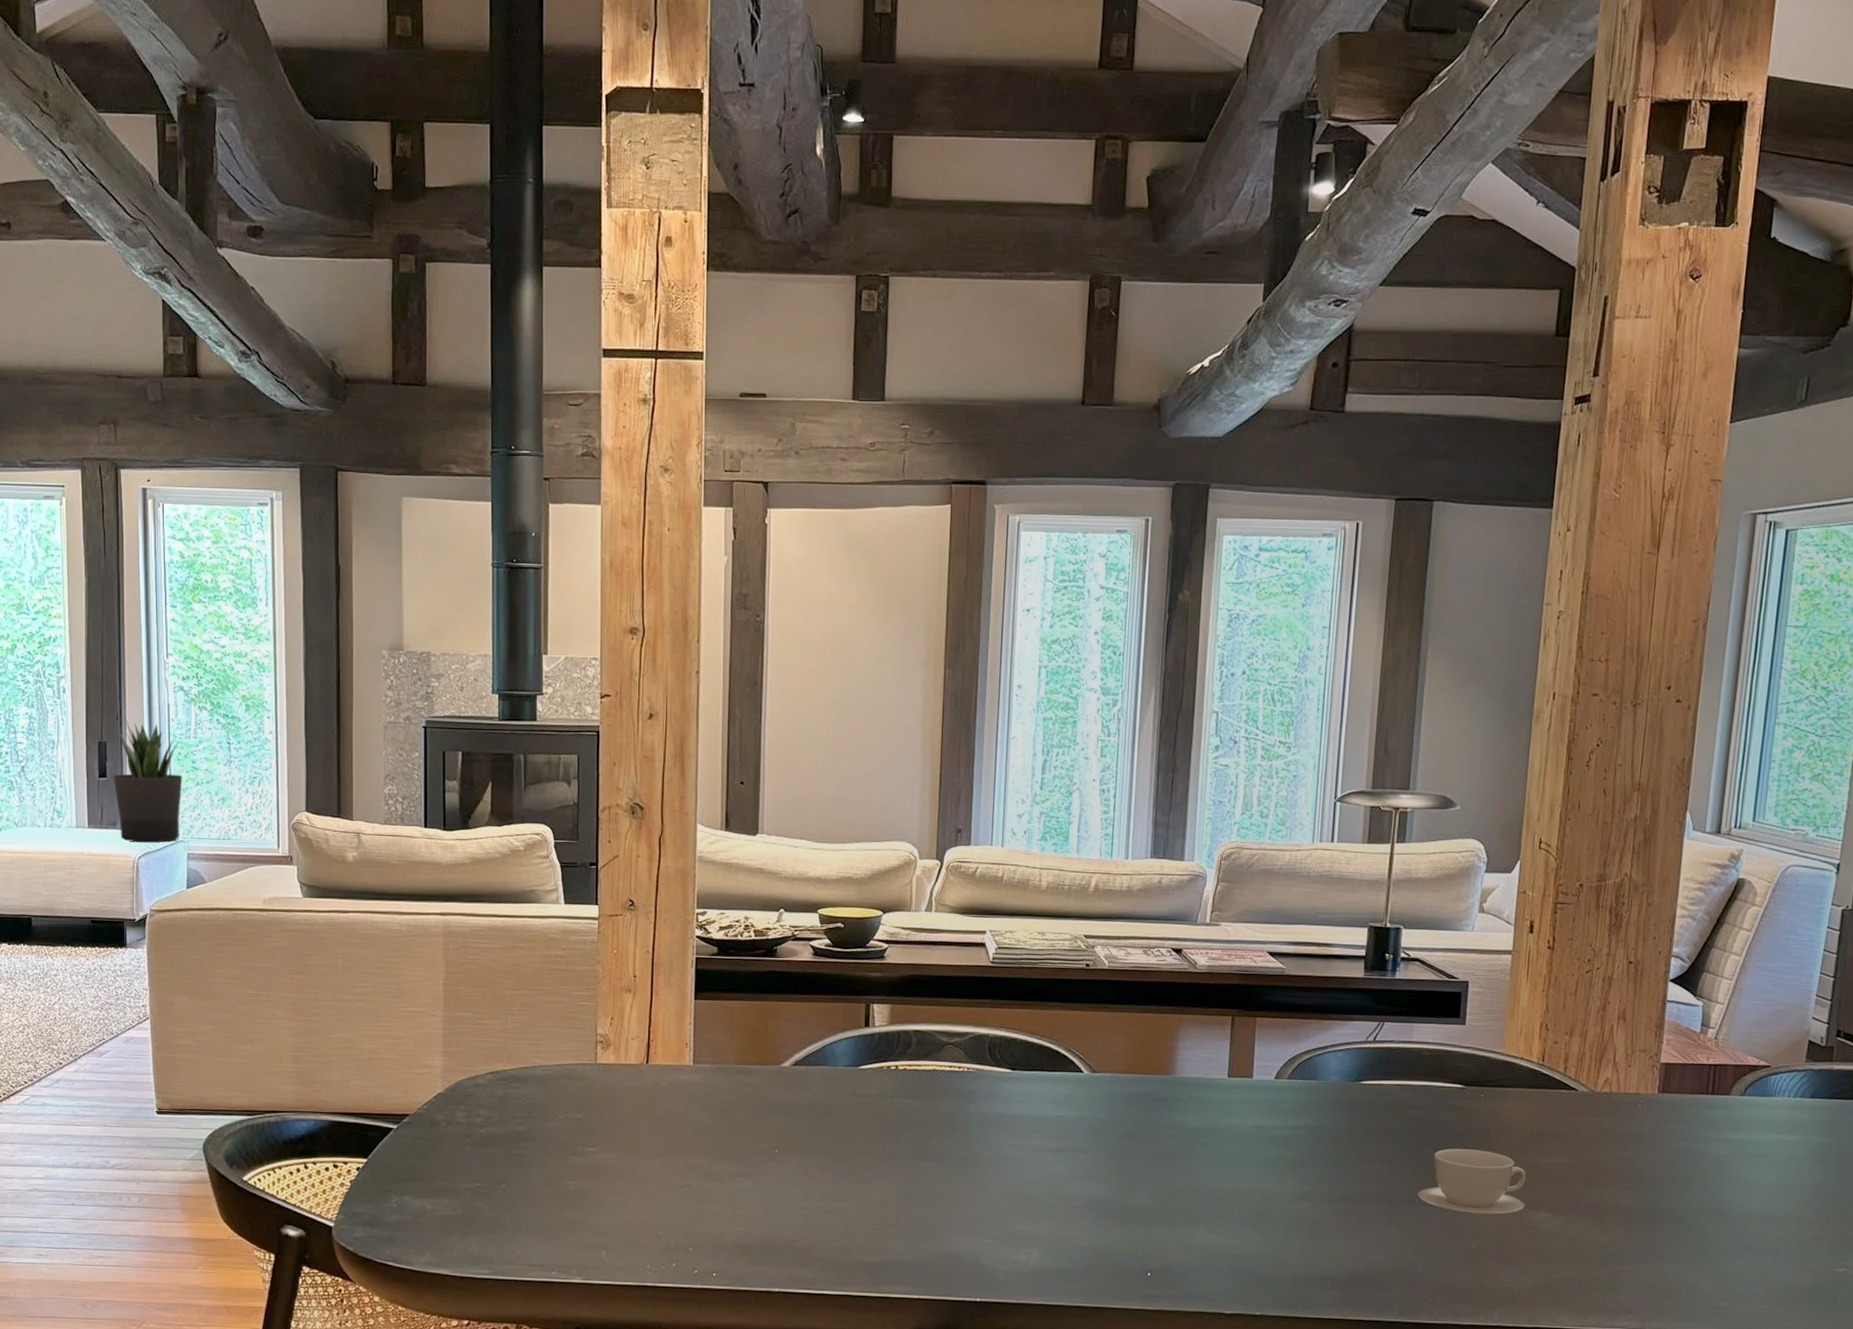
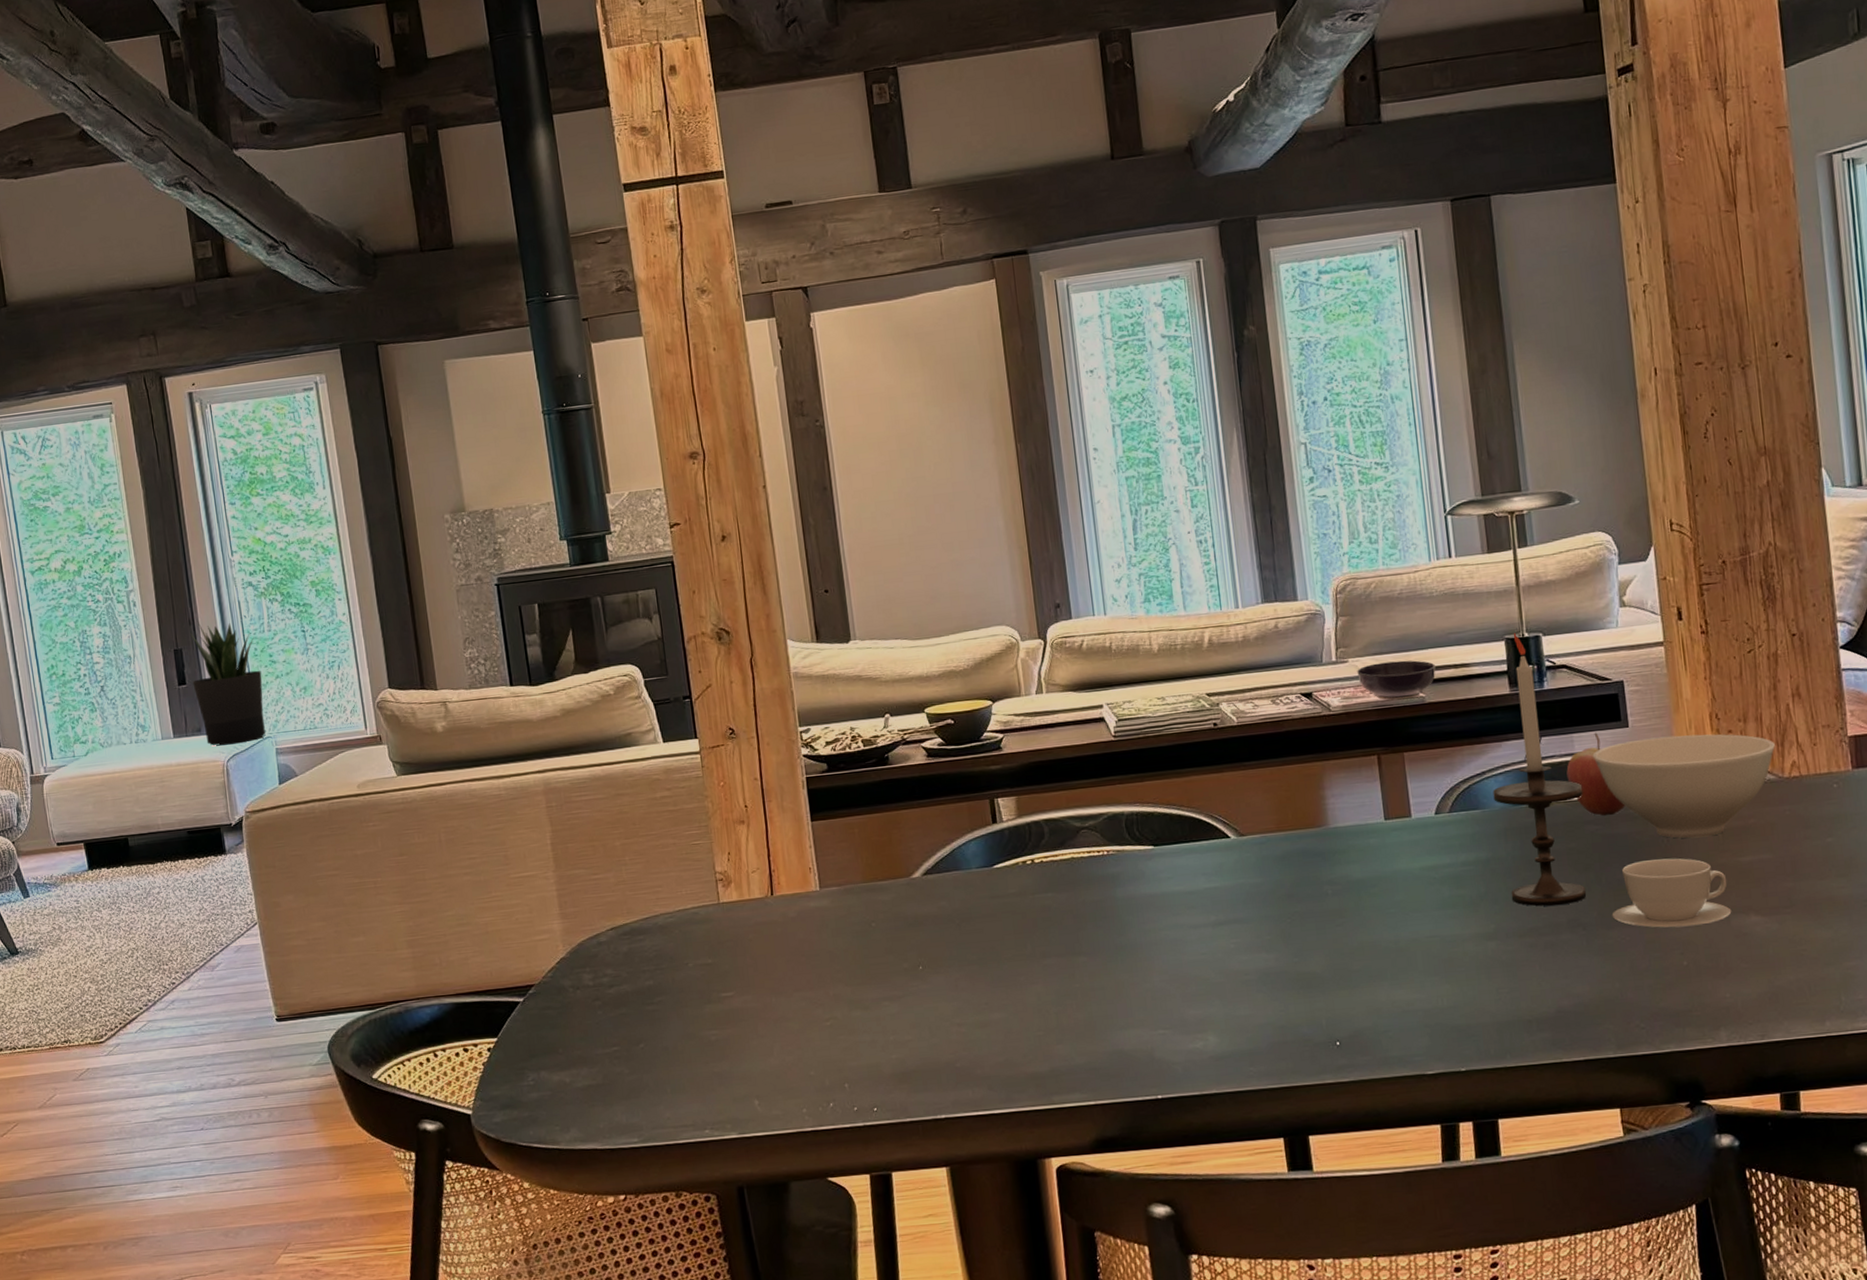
bowl: none [1227,930,1300,969] -> present [1357,660,1436,700]
candlestick: none [1330,922,1413,1178] -> present [1493,633,1587,907]
fruit: none [1401,1025,1449,1103] -> present [1566,732,1626,816]
bowl: none [1427,1037,1595,1136] -> present [1592,734,1776,839]

